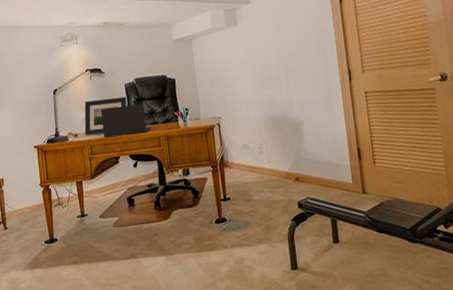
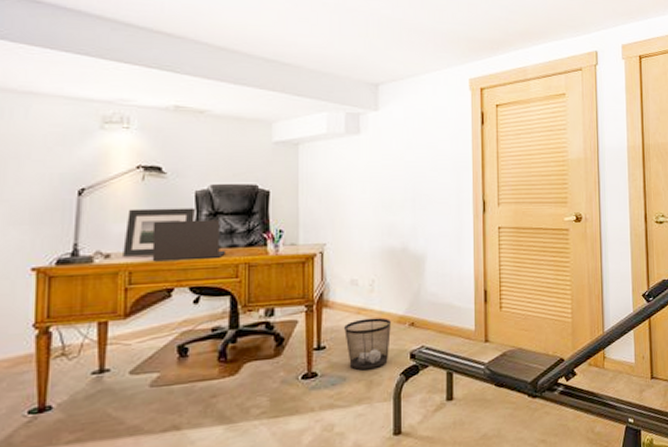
waste bin: none [242,174,281,217] -> present [344,317,391,371]

